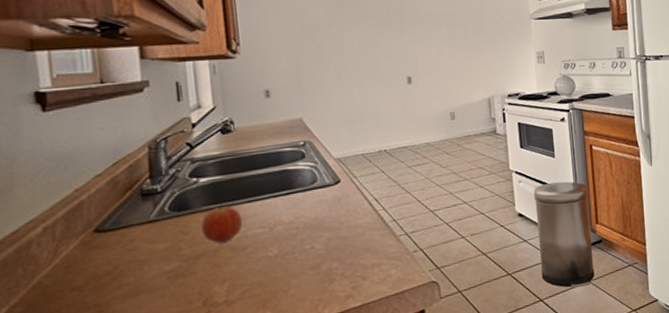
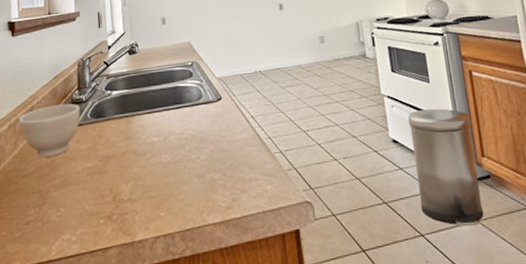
bowl: none [60,196,155,264] -> present [19,103,81,157]
fruit: present [201,202,243,244] -> none [113,112,144,148]

